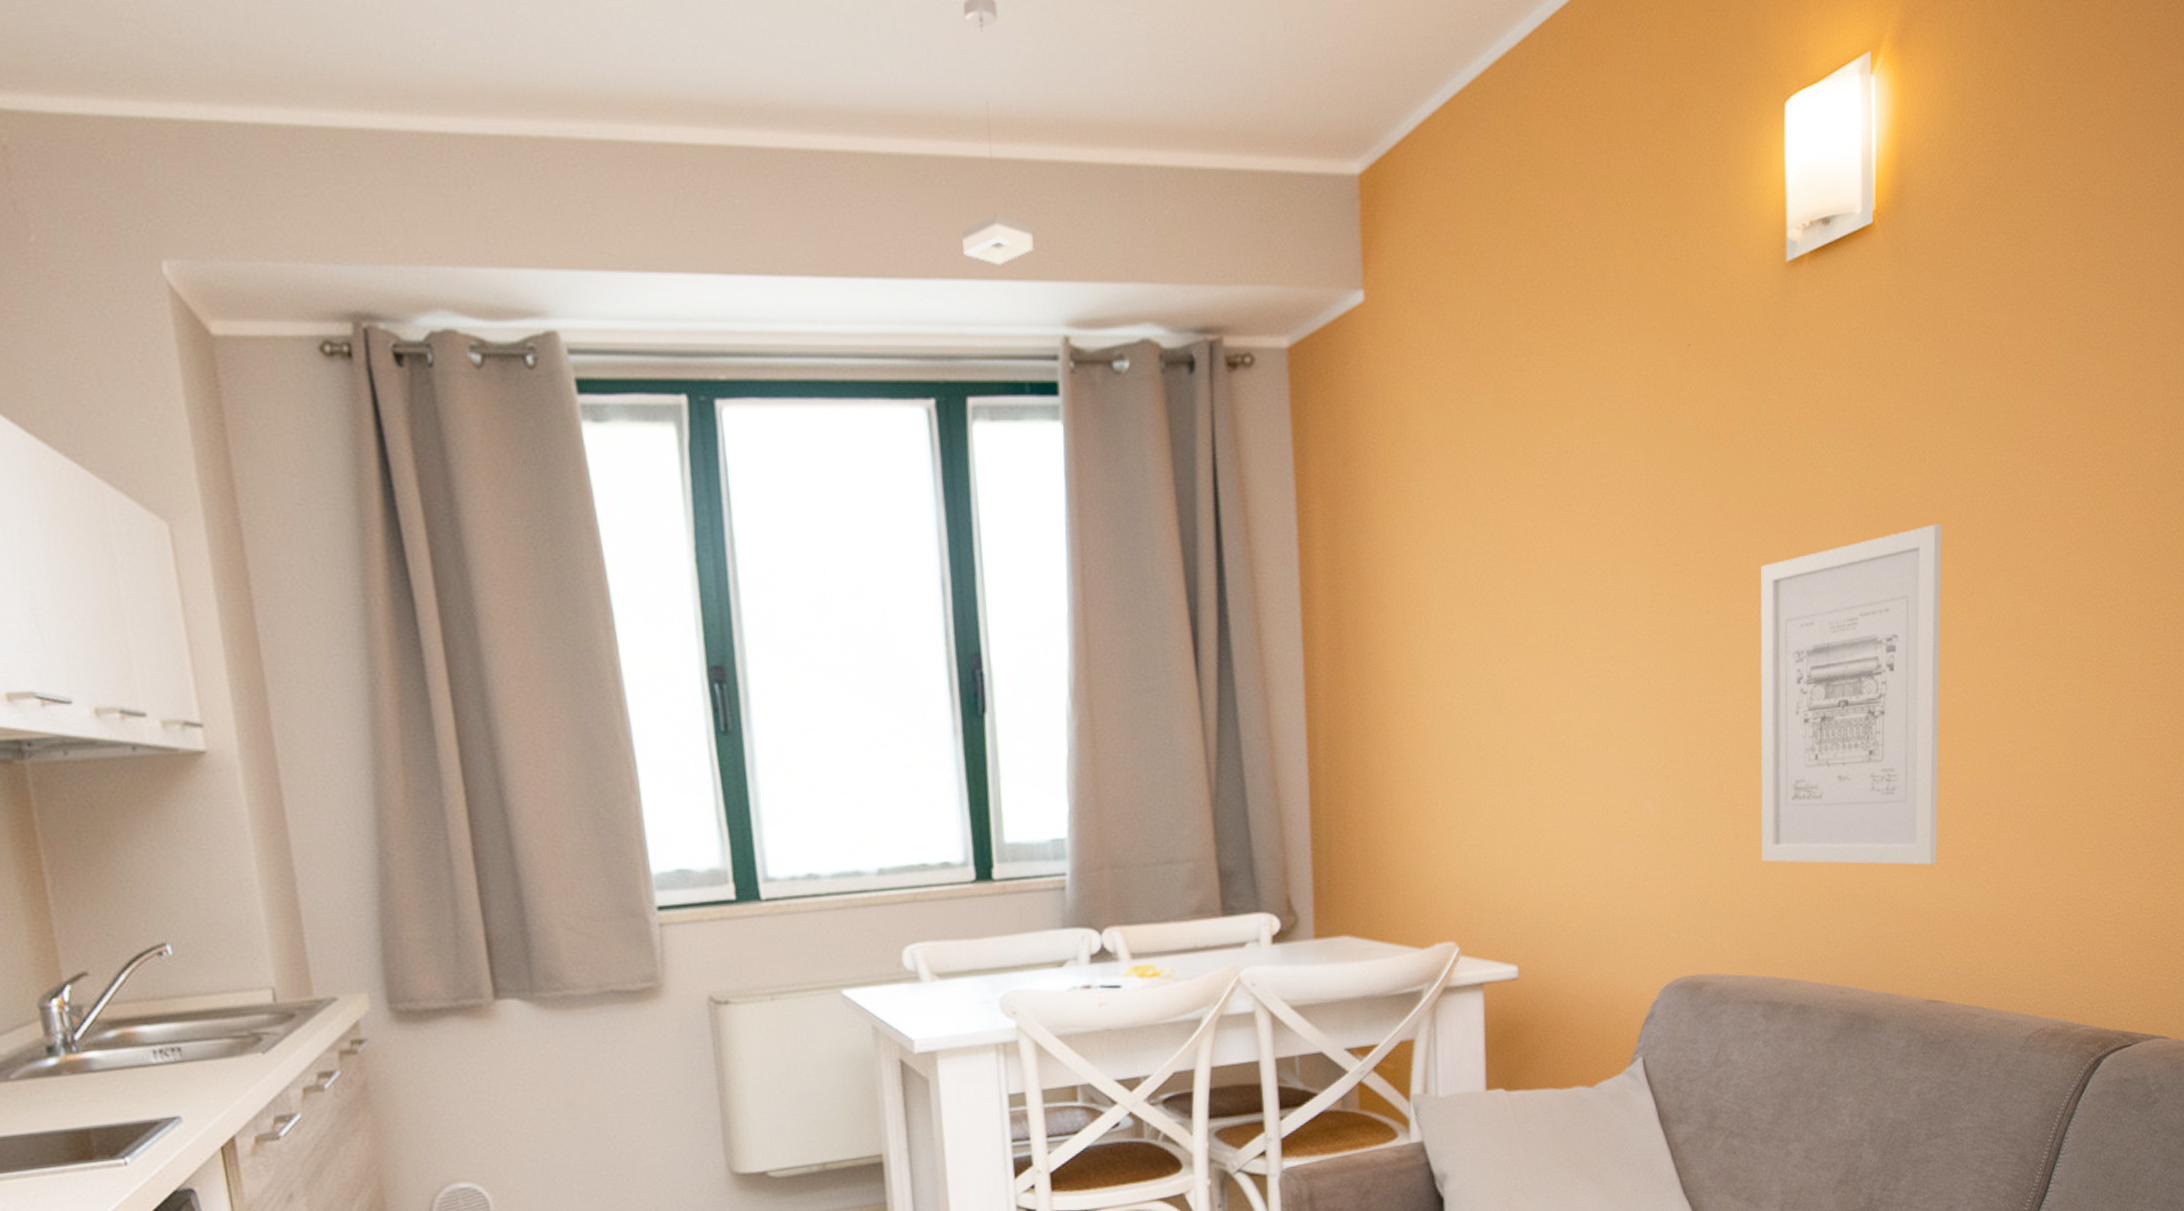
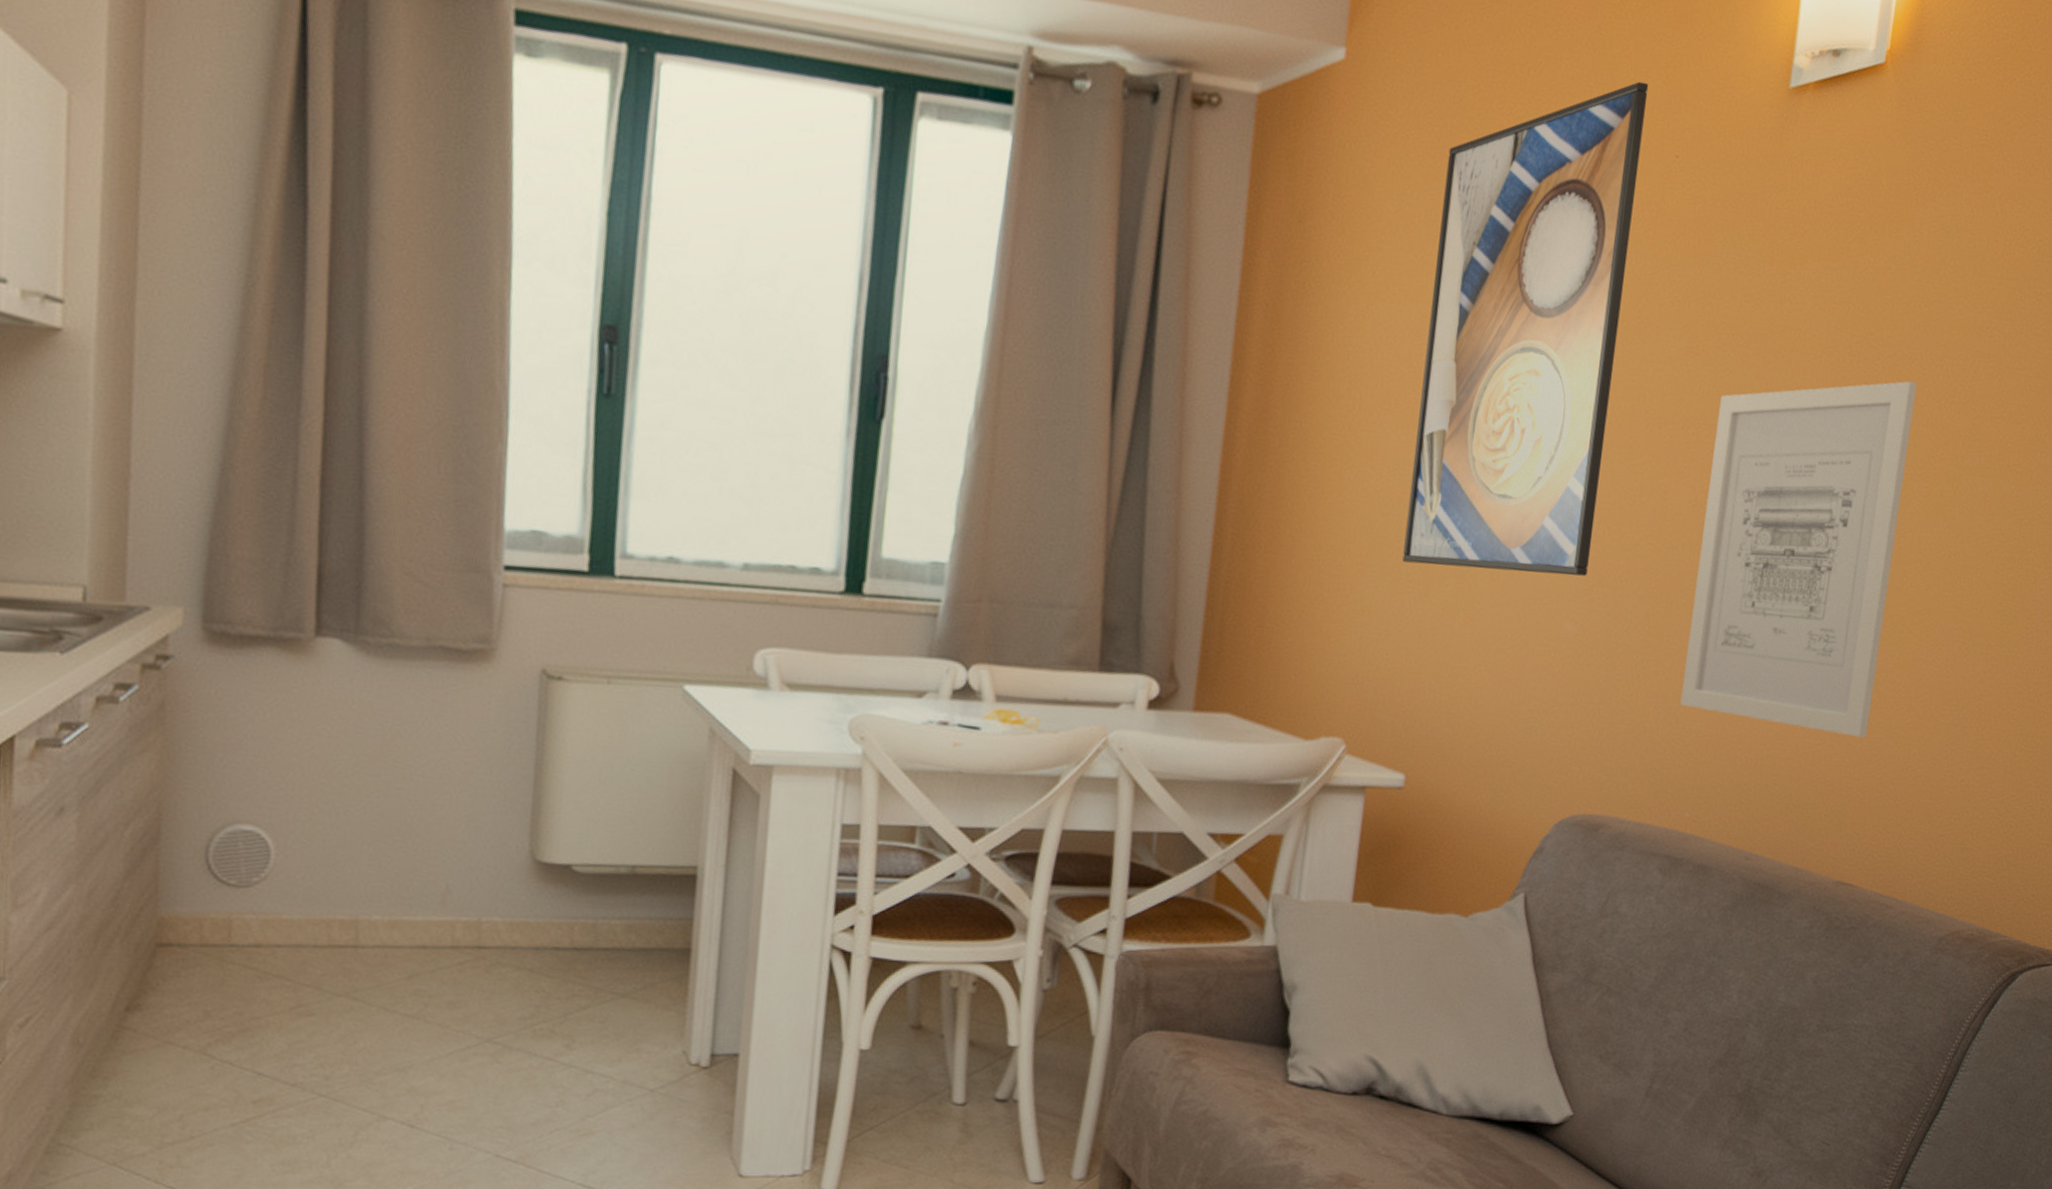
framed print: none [1474,278,1660,769] -> present [1402,81,1649,576]

